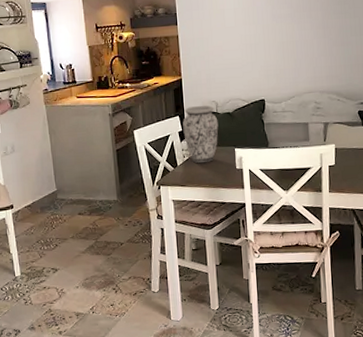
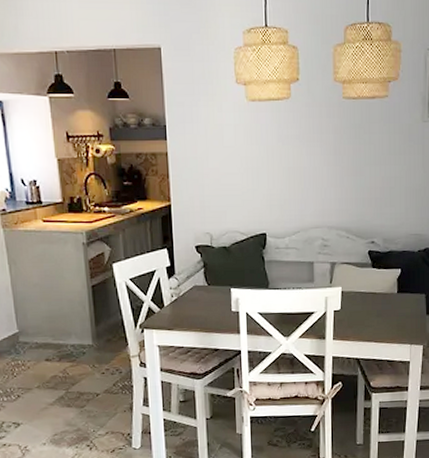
vase: present [183,105,219,163] -> none [171,237,213,303]

